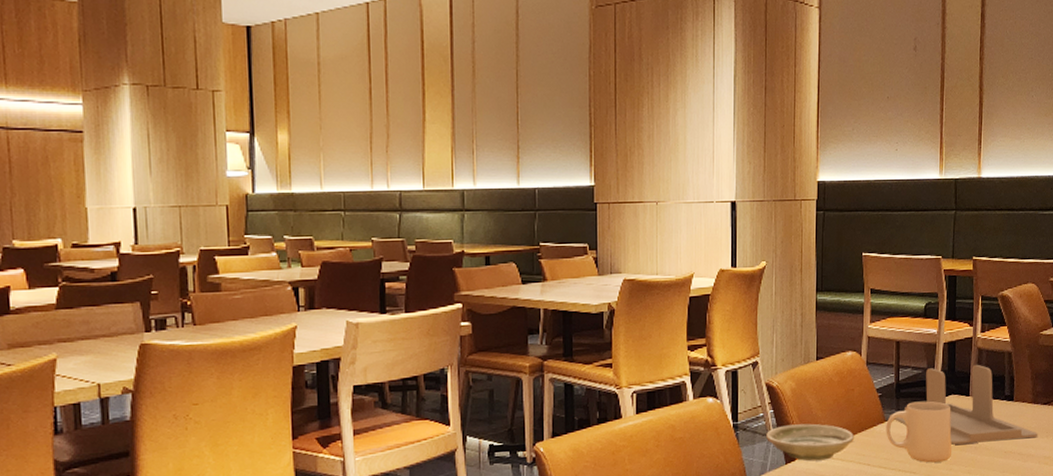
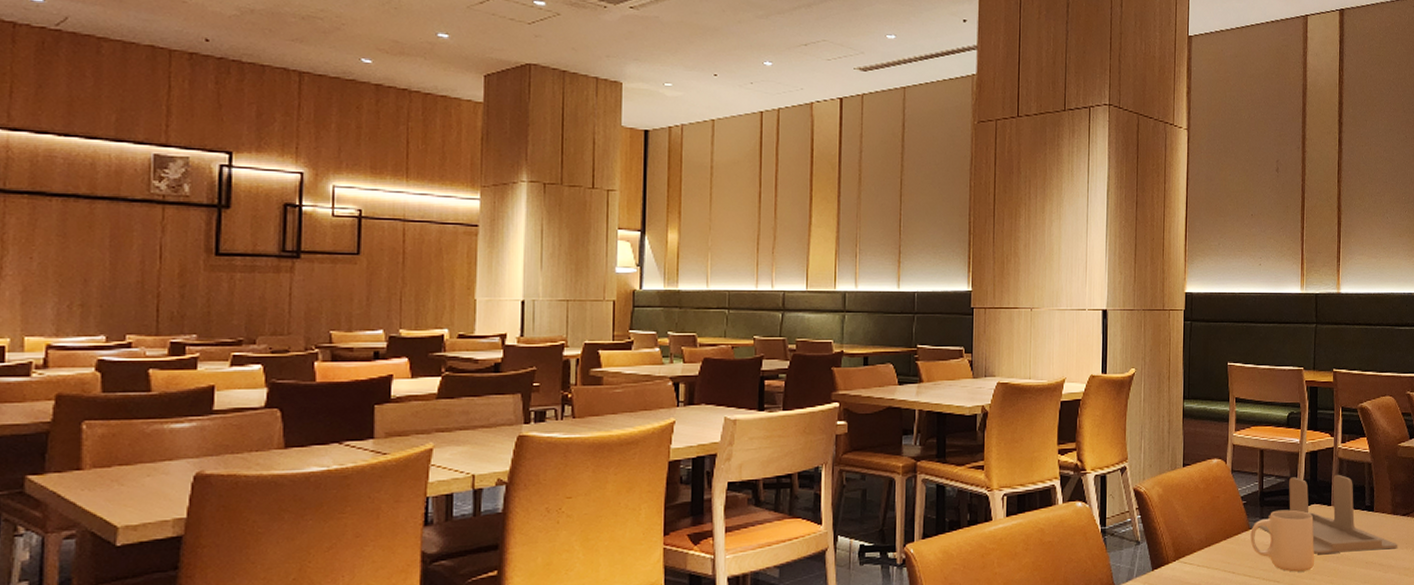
saucer: present [766,423,855,462] -> none [1134,530,1220,568]

